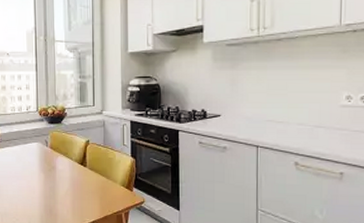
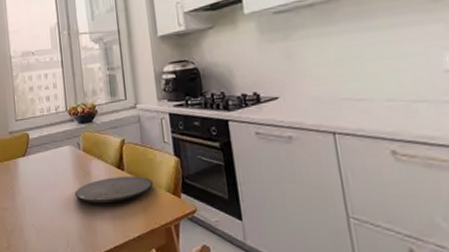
plate: none [39,172,110,194] -> present [74,176,153,204]

